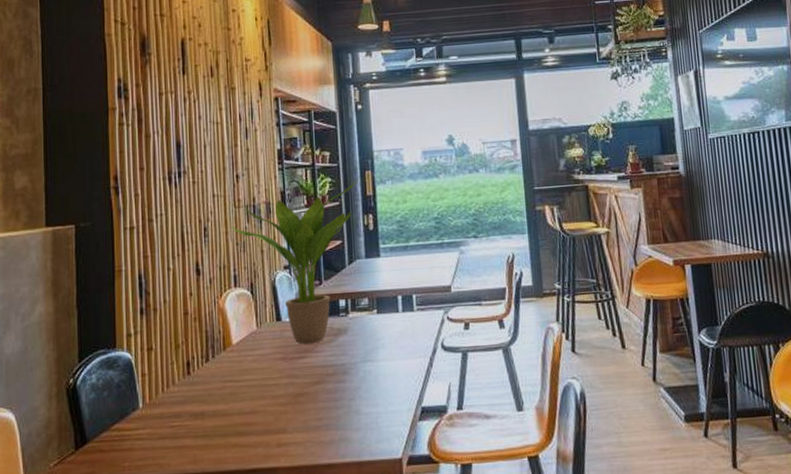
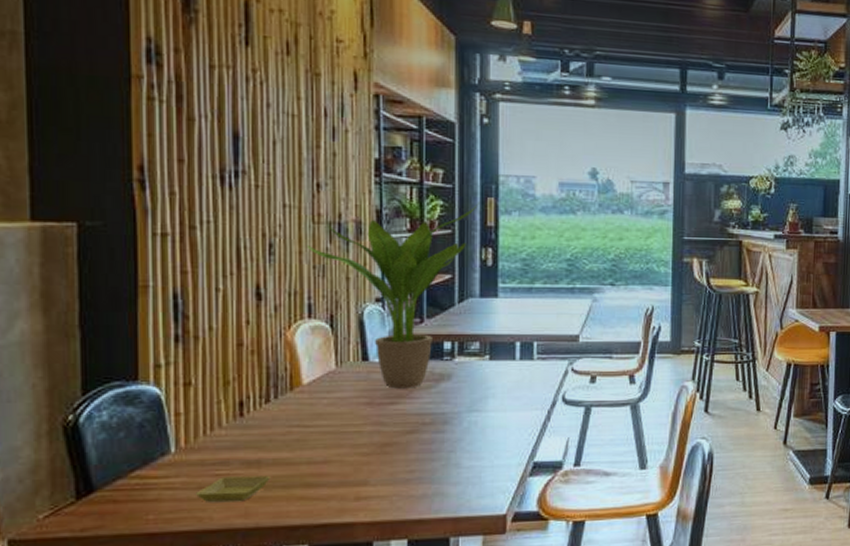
saucer: none [158,426,212,450] -> present [196,475,270,502]

